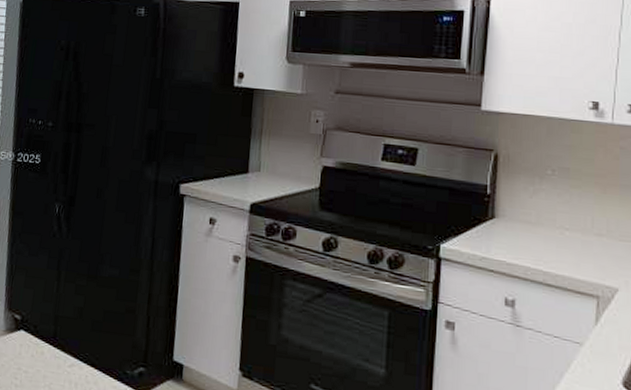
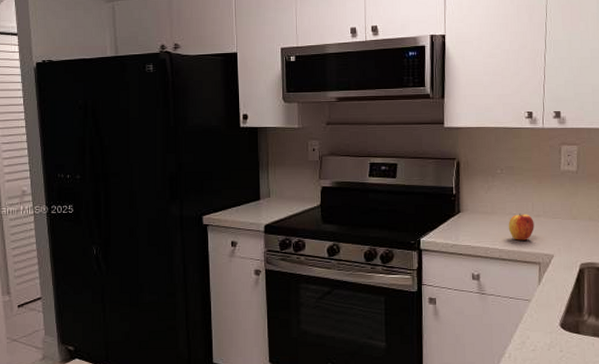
apple: none [557,228,594,265] -> present [508,213,534,241]

